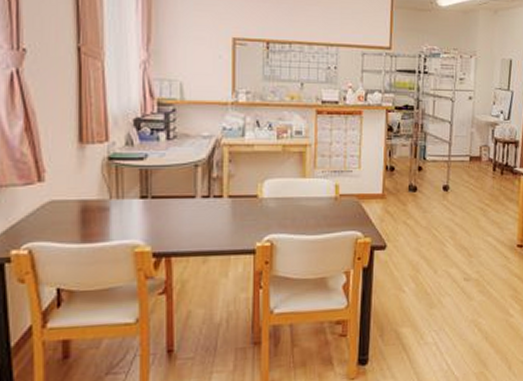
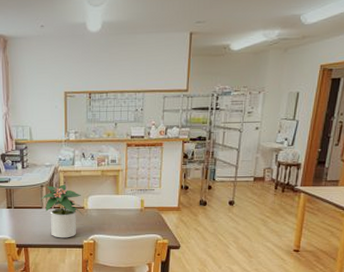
potted plant: none [194,163,256,241] -> present [41,184,83,238]

